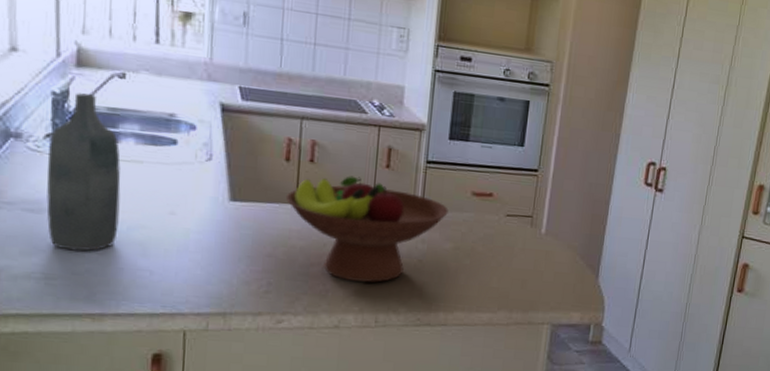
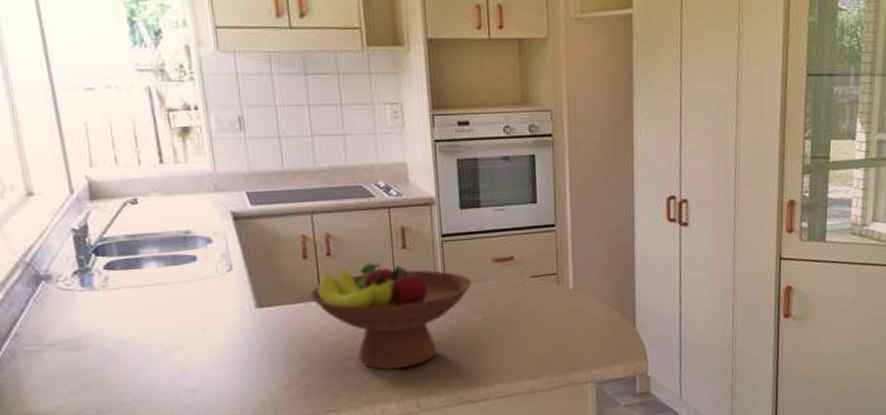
bottle: present [46,93,121,251] -> none [77,225,156,382]

